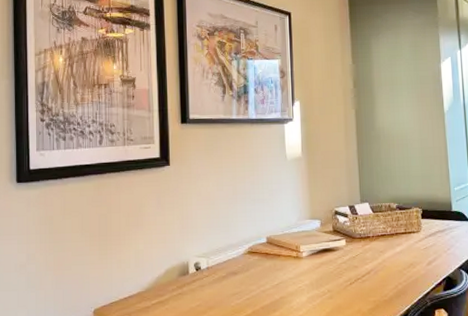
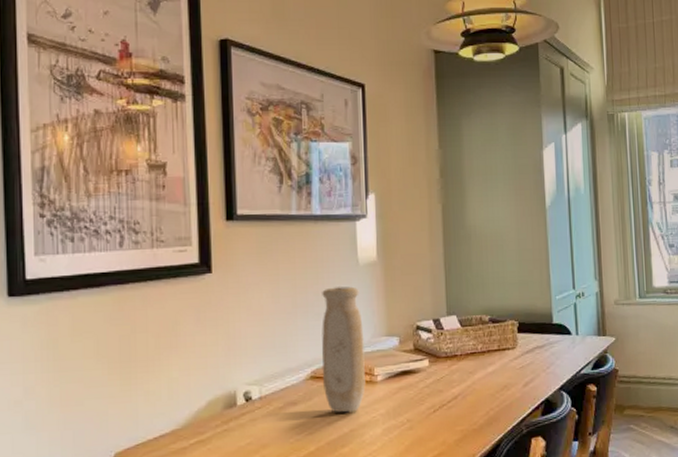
vase: none [256,177,293,283] -> present [321,286,365,413]

